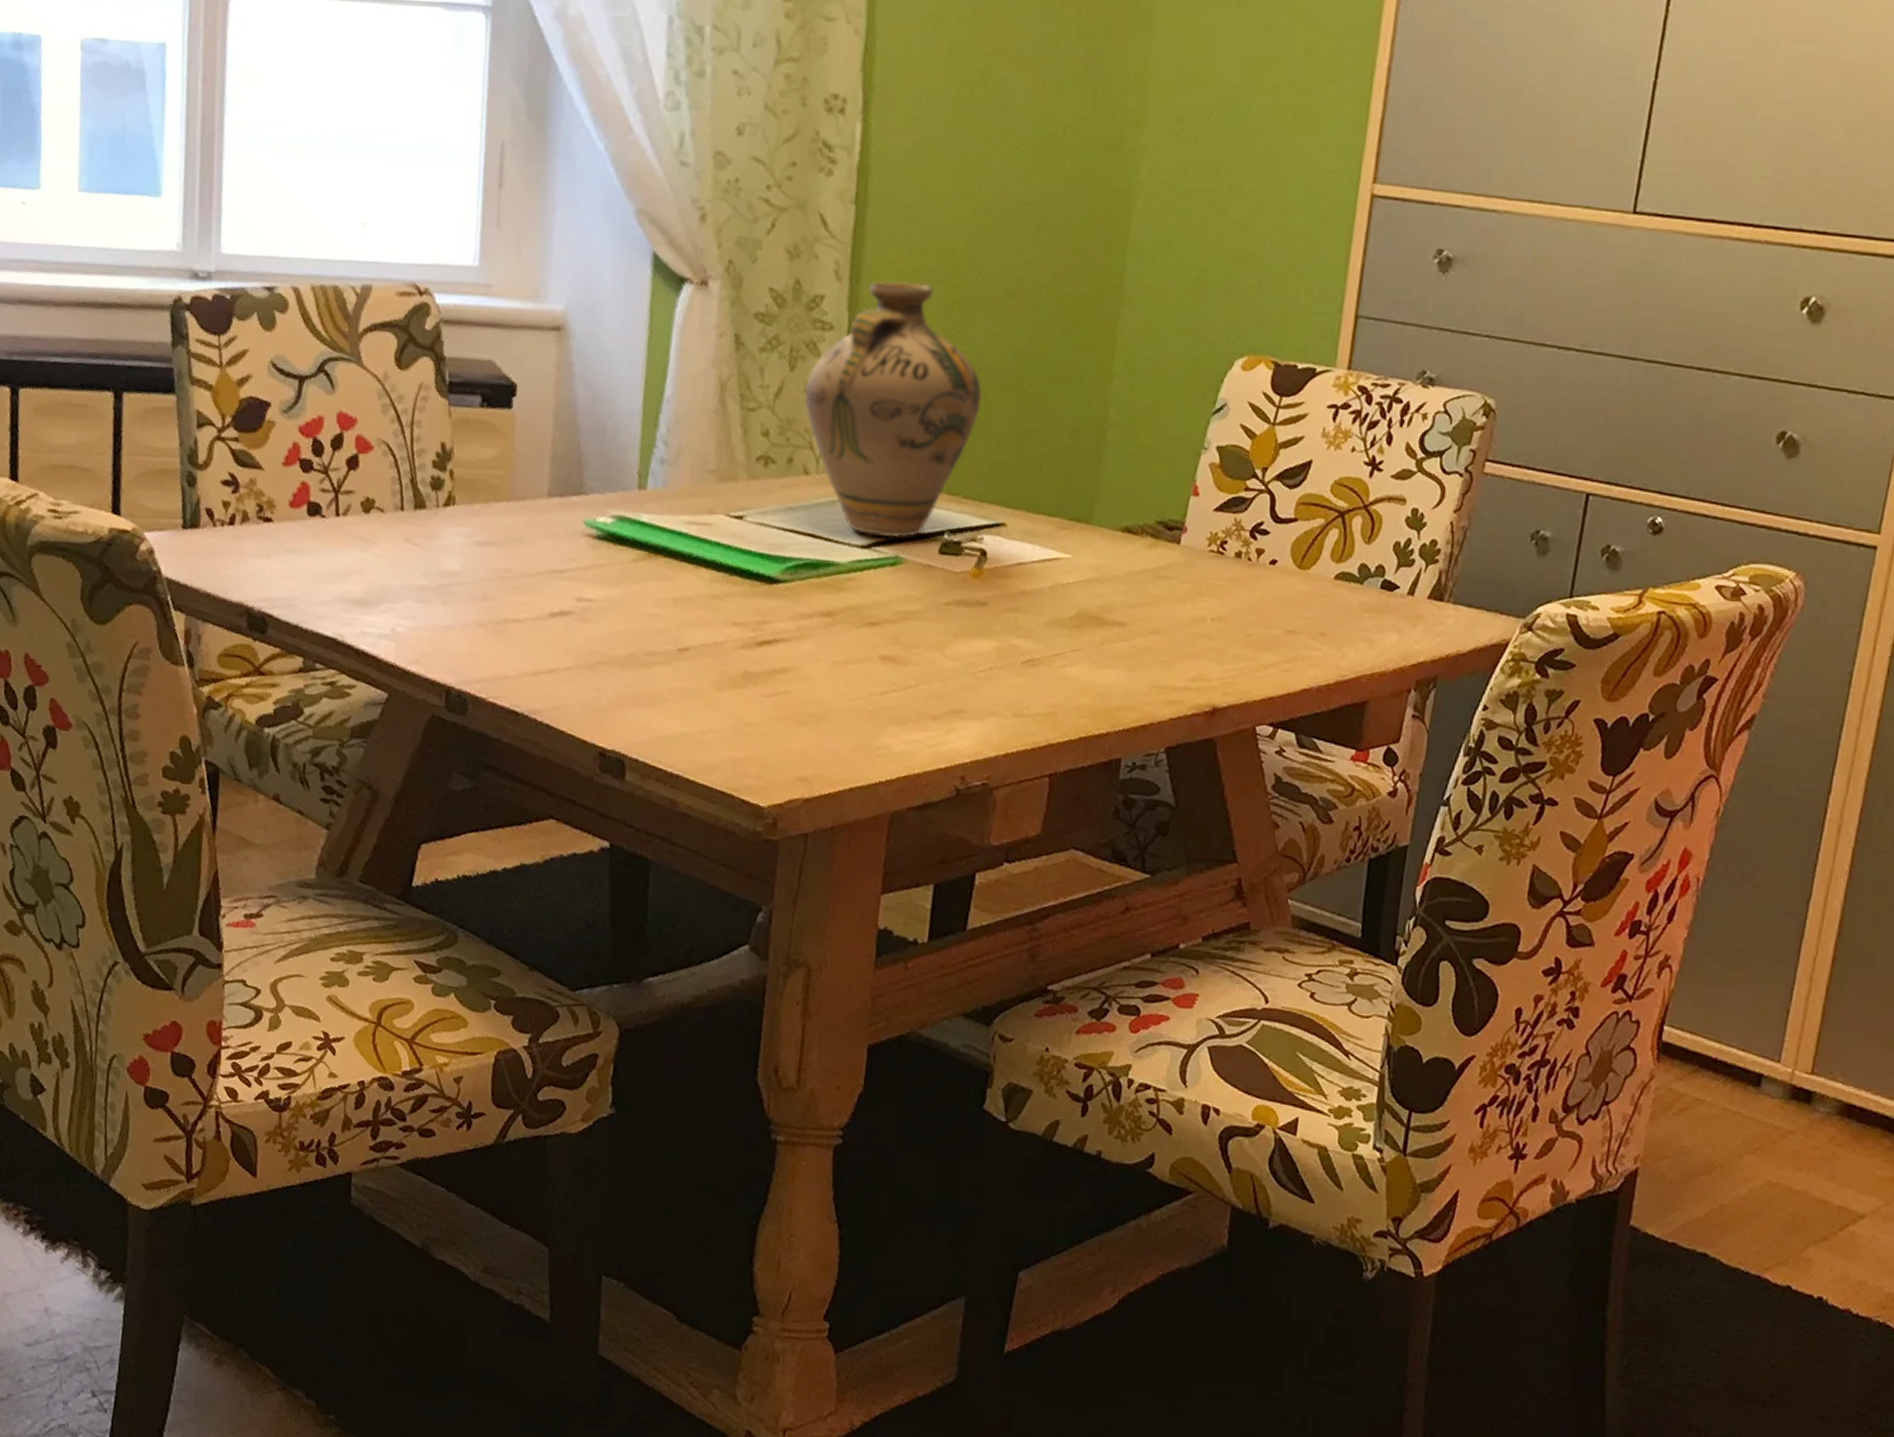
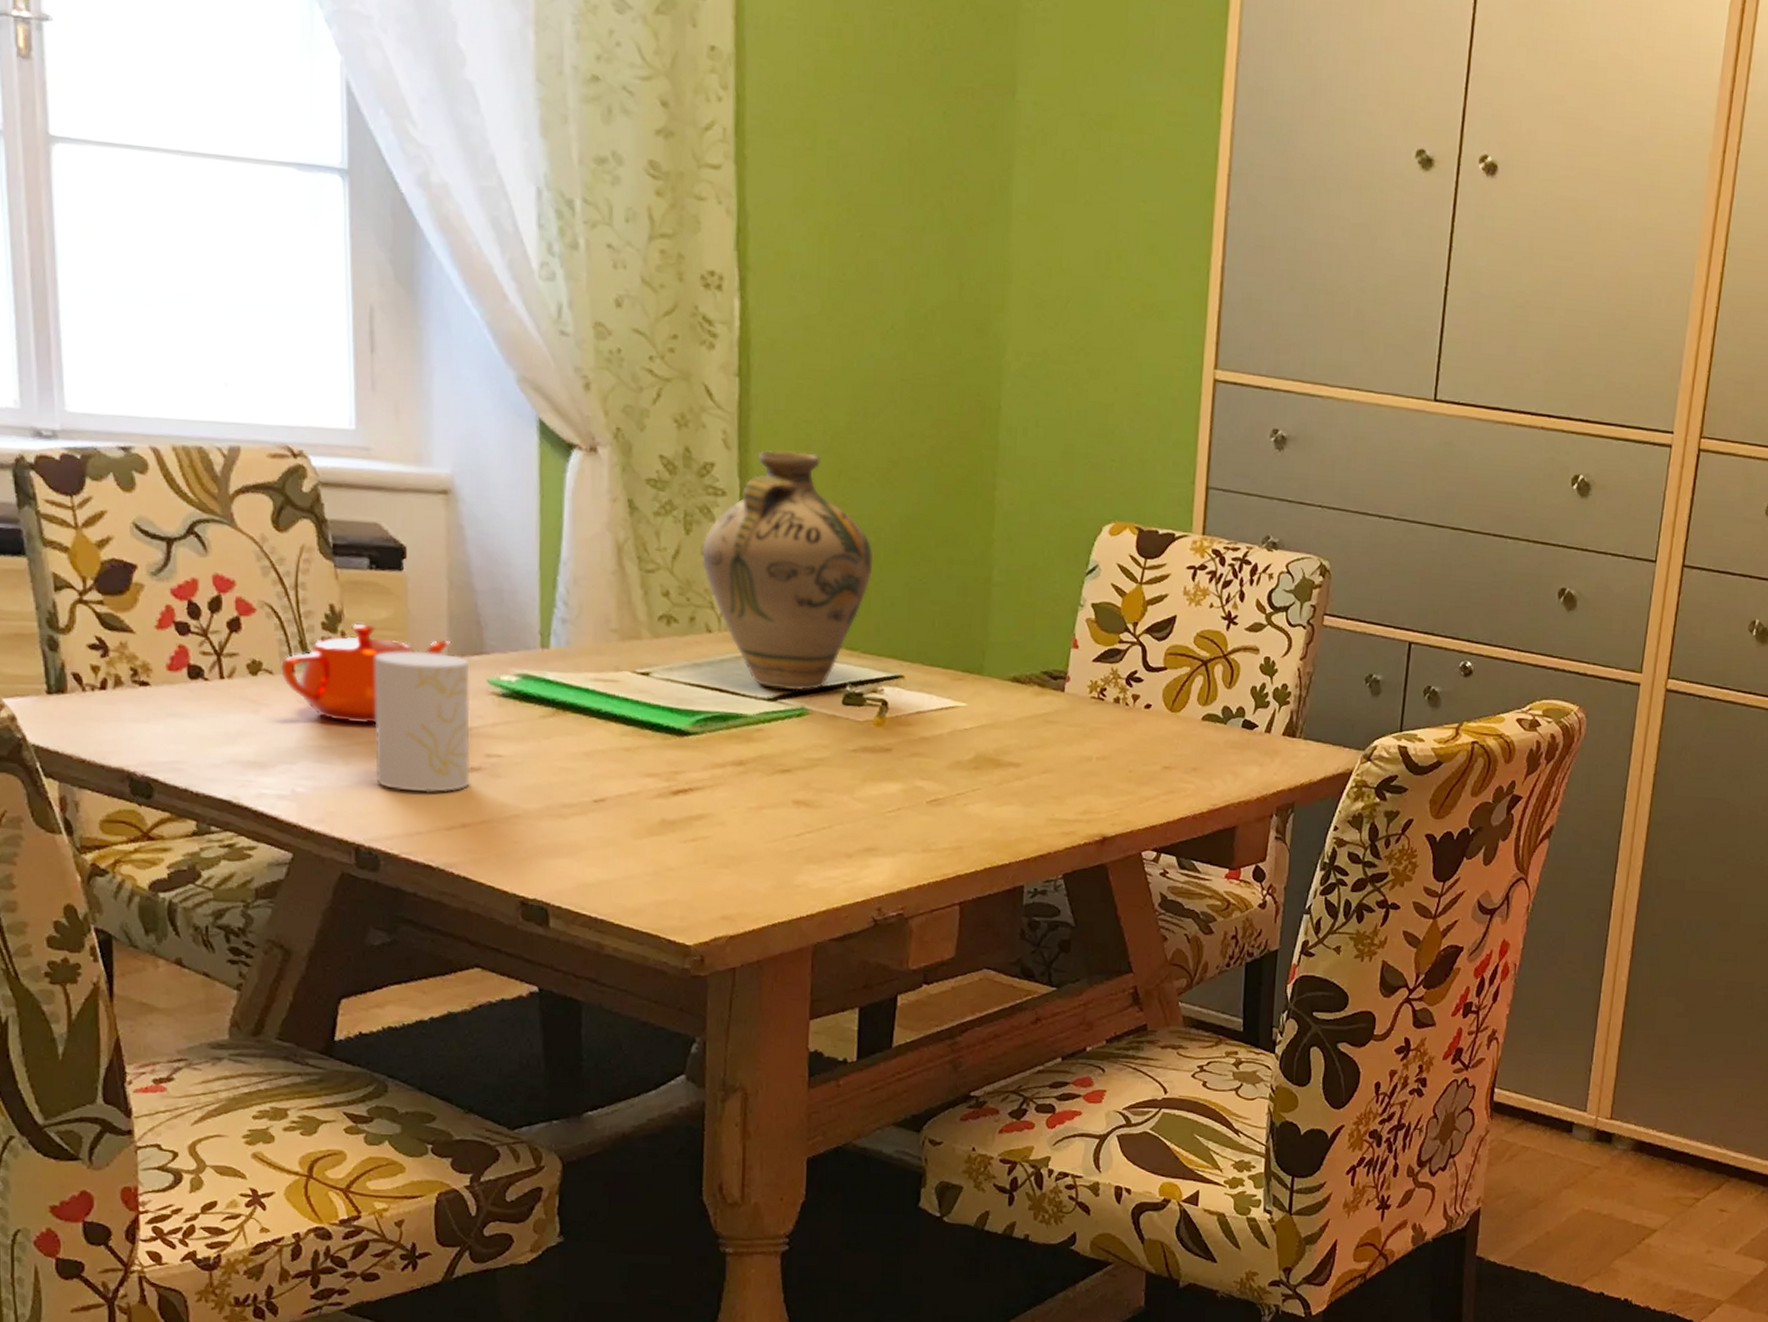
teapot: none [390,461,553,565] -> present [279,623,452,725]
cup: none [470,490,567,636] -> present [374,651,471,793]

